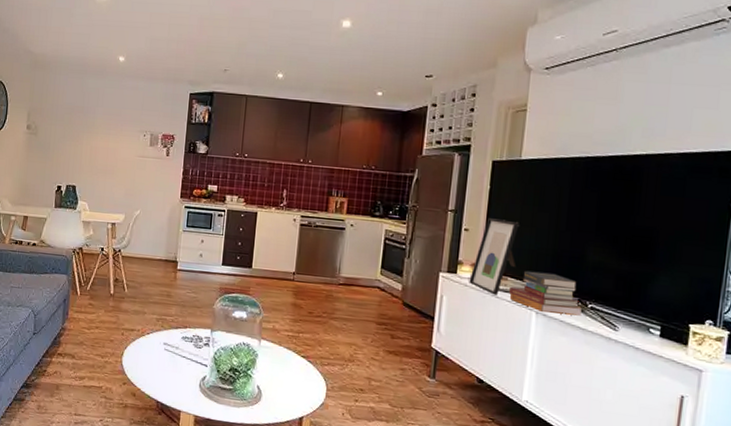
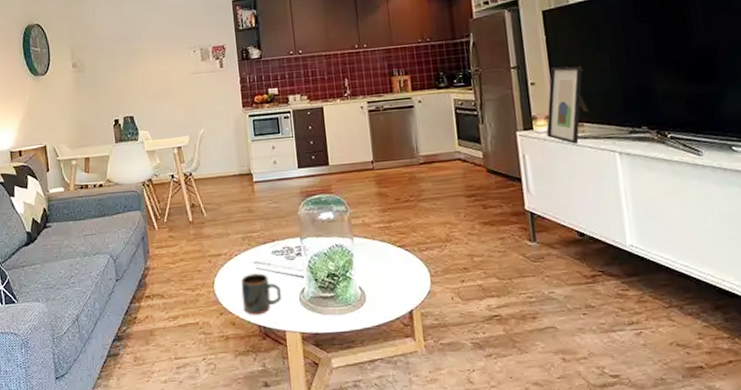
mug: none [145,353,184,392] -> present [240,273,282,315]
books: present [509,270,582,316] -> none [588,110,663,152]

